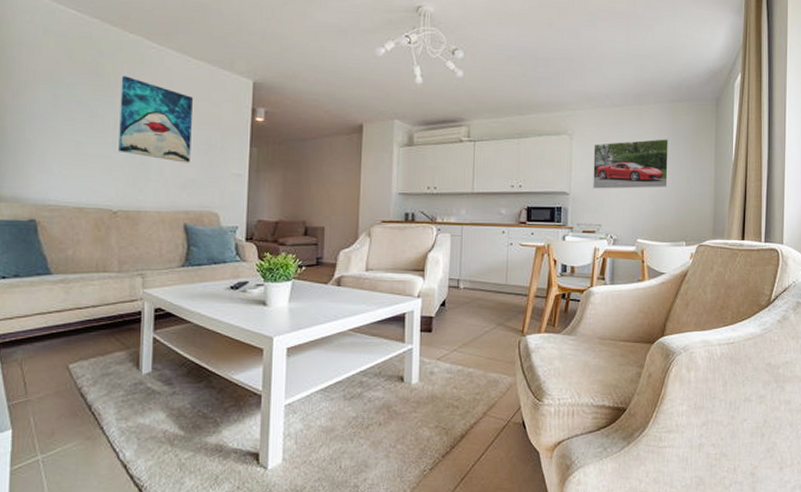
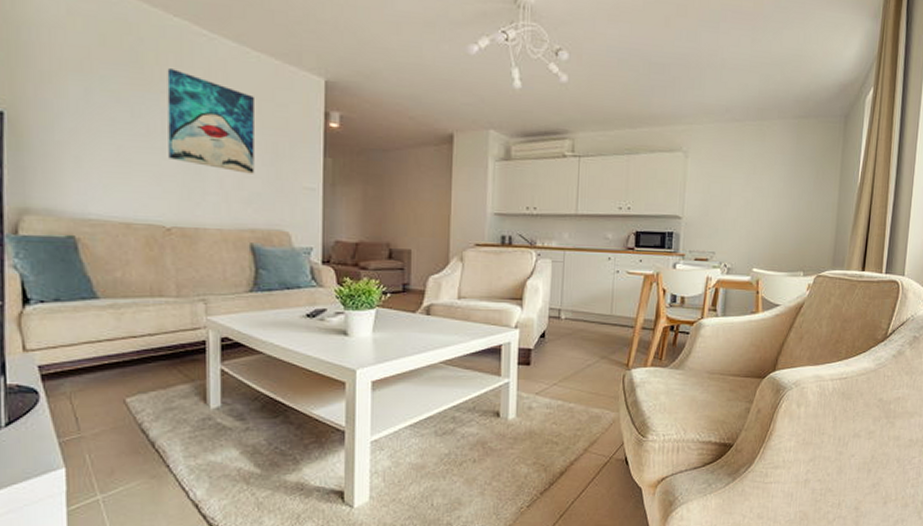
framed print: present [593,139,668,189] -> none [708,159,791,214]

